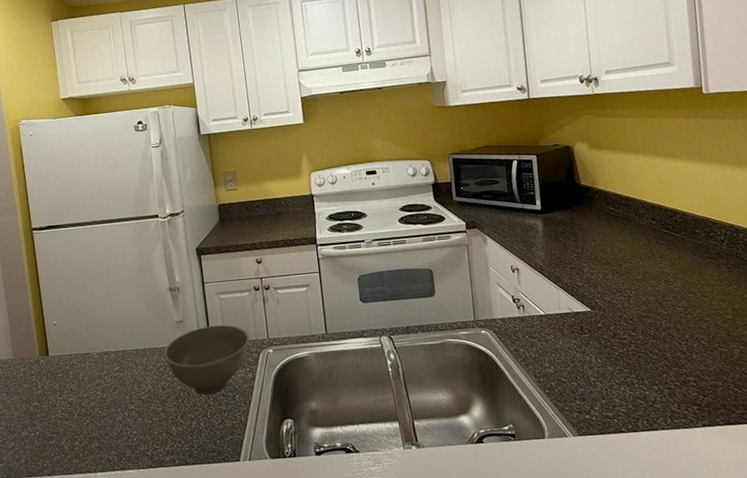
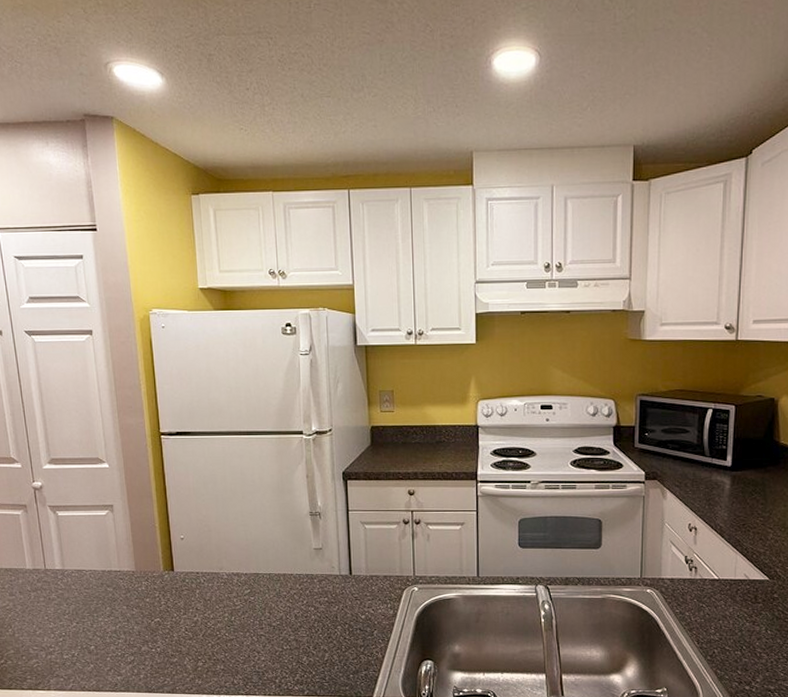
bowl: present [164,324,250,396] -> none [299,556,394,628]

